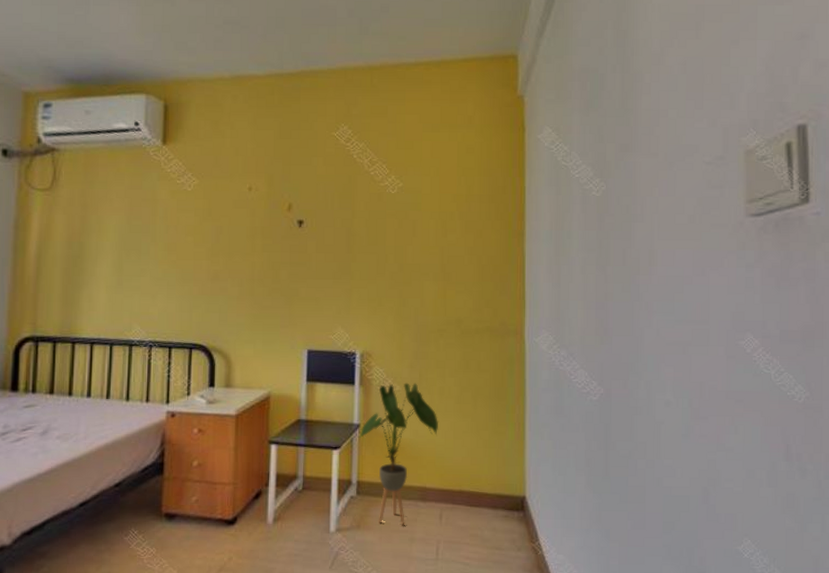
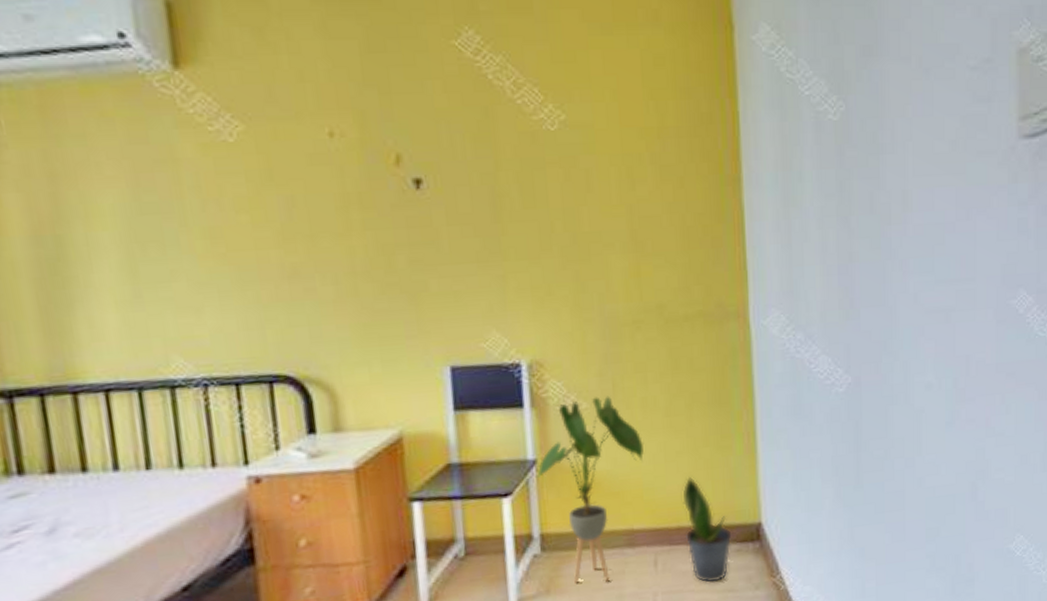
potted plant: none [465,451,502,540] -> present [682,476,732,584]

